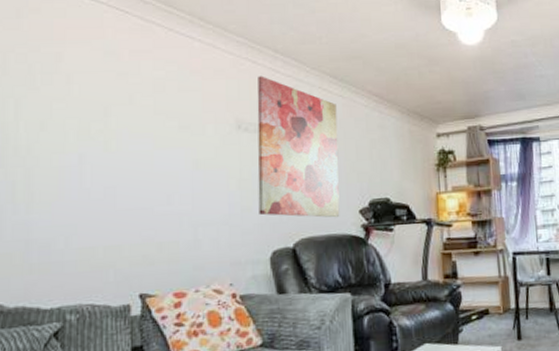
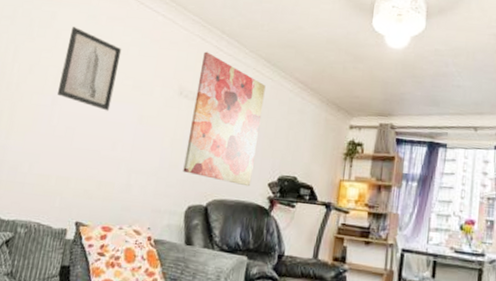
wall art: none [83,67,156,161] -> present [57,27,122,111]

